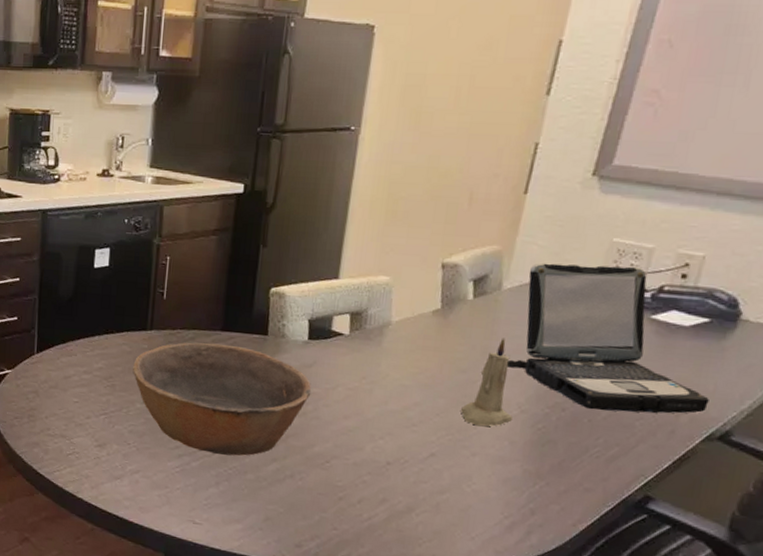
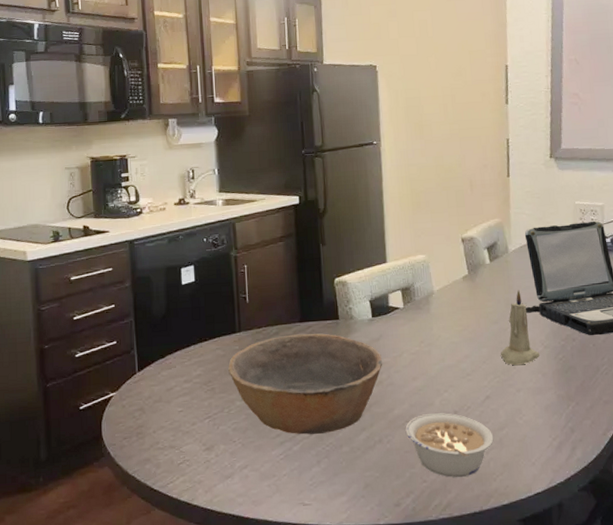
legume: none [323,458,430,535] -> present [405,413,494,478]

